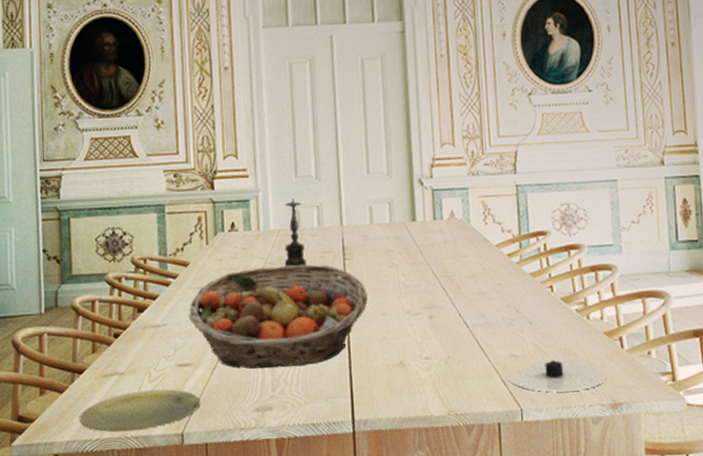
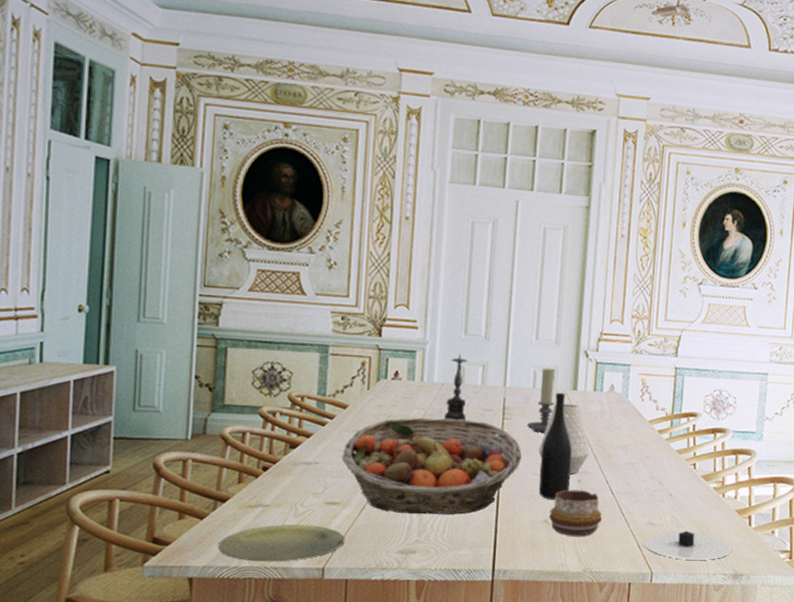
candle holder: none [369,200,394,270] -> present [527,367,555,433]
vase: none [384,235,437,311] -> present [538,403,589,475]
wine bottle: none [387,225,421,340] -> present [539,392,572,500]
decorative bowl: none [404,326,460,377] -> present [549,489,602,536]

